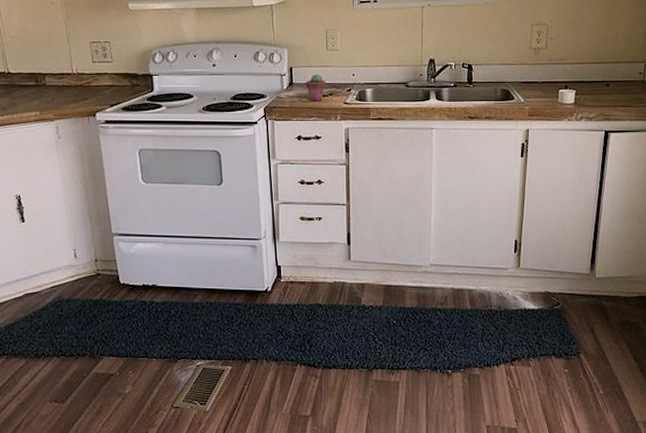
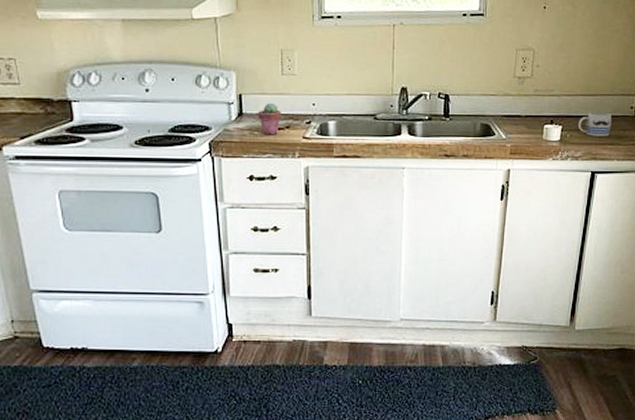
mug: none [591,78,622,100] -> present [578,112,611,137]

